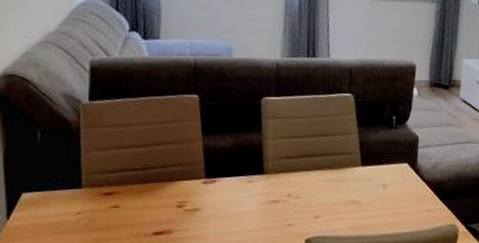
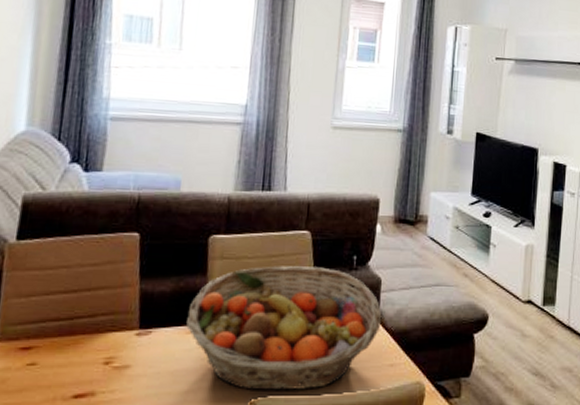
fruit basket: none [247,124,420,230] -> present [186,266,382,390]

